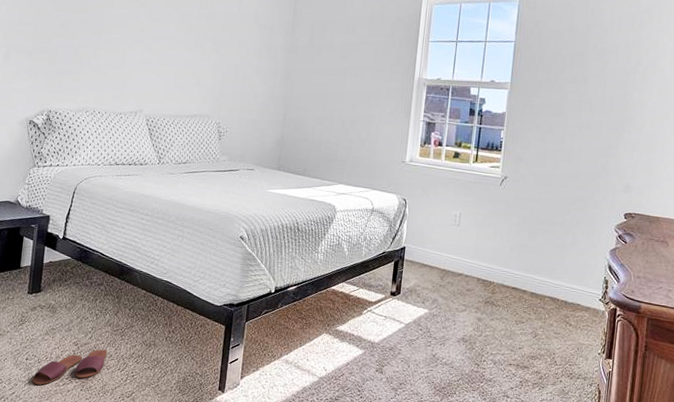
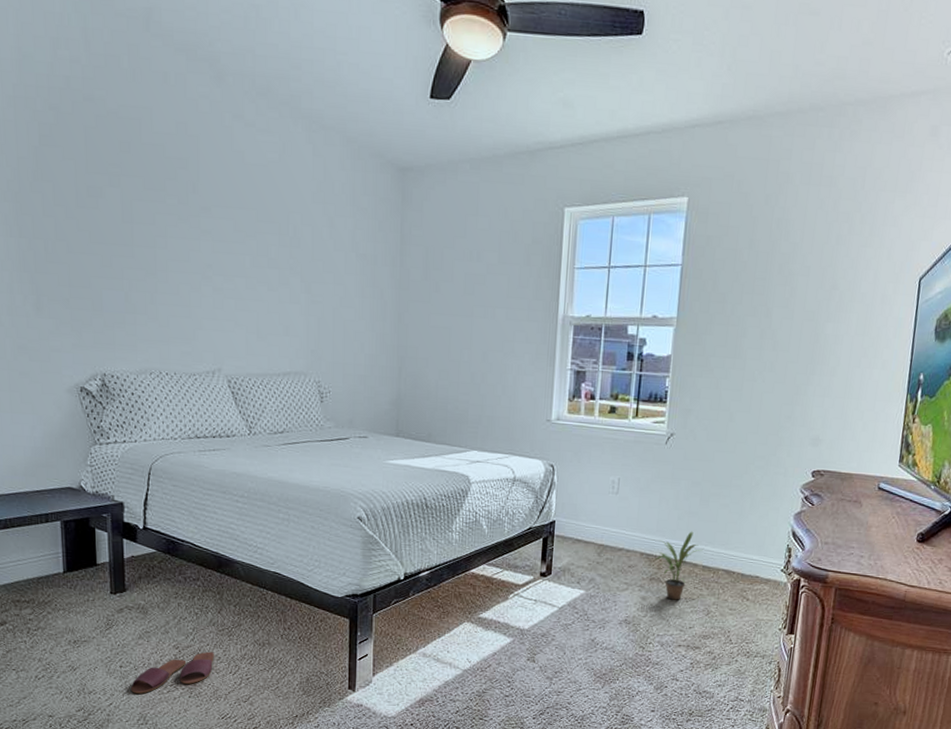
potted plant: none [490,261,531,323] -> present [656,531,703,600]

